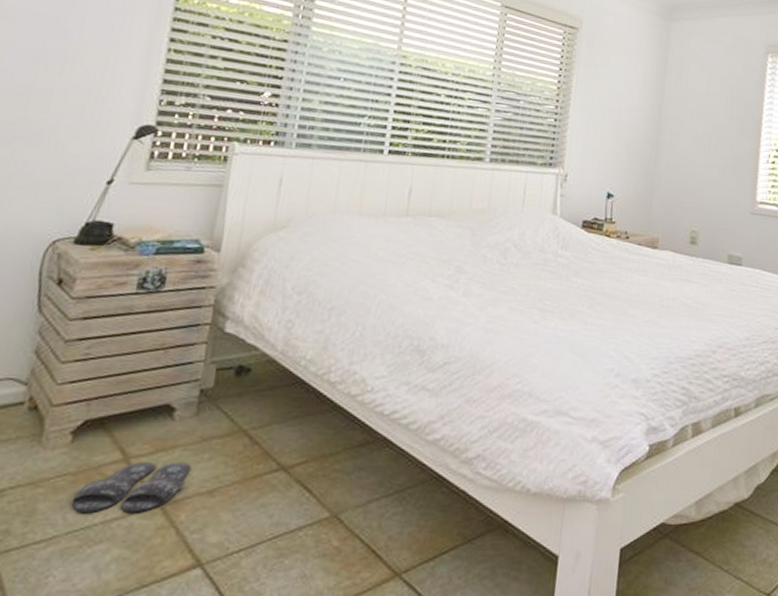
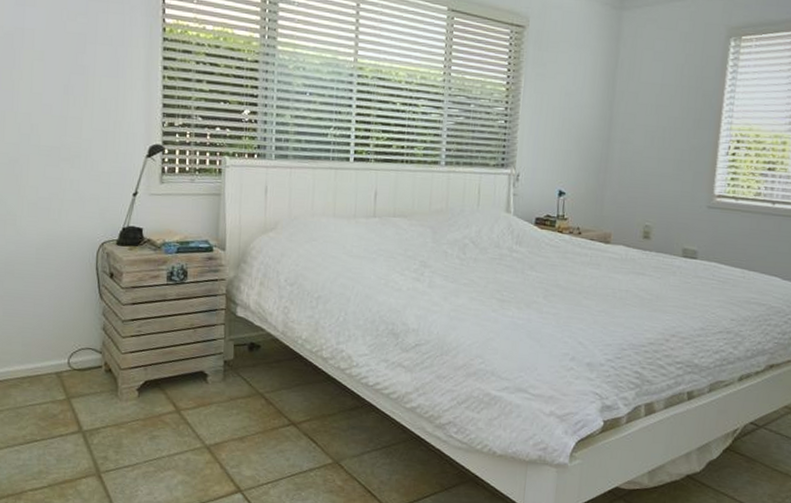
slippers: present [72,462,192,514] -> none [145,413,225,451]

